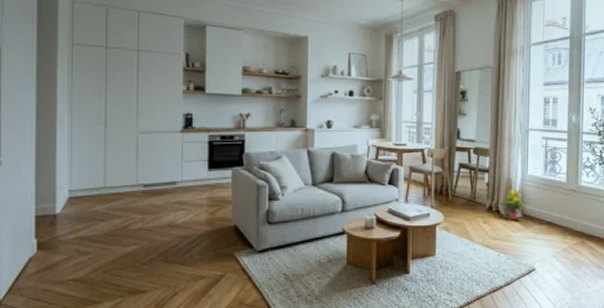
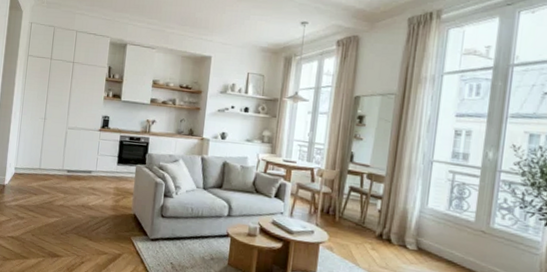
potted plant: present [502,190,525,221] -> none [395,220,421,253]

